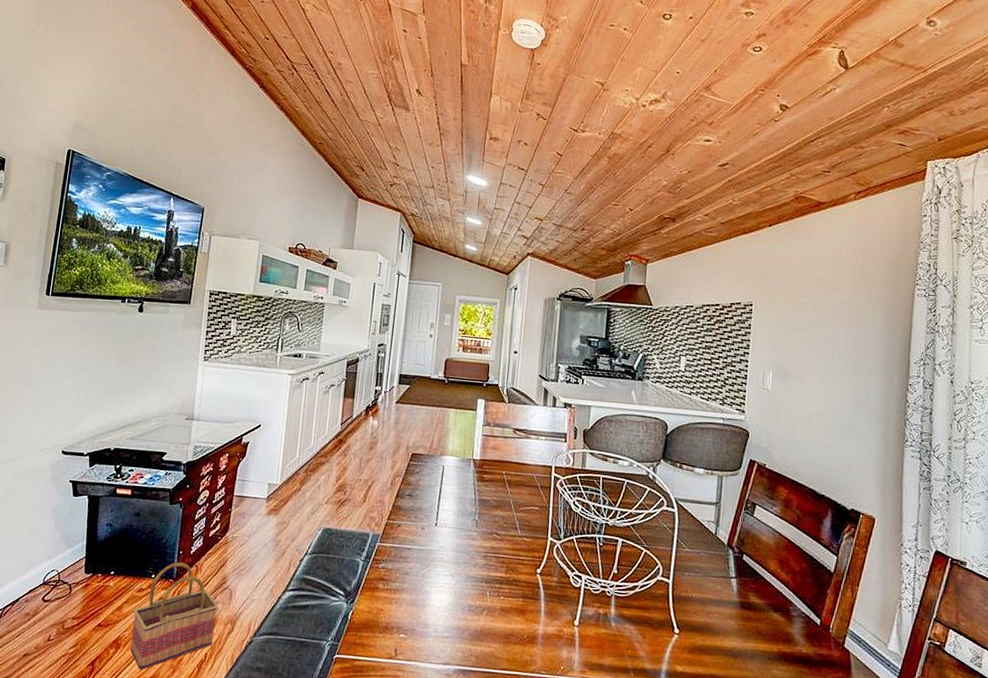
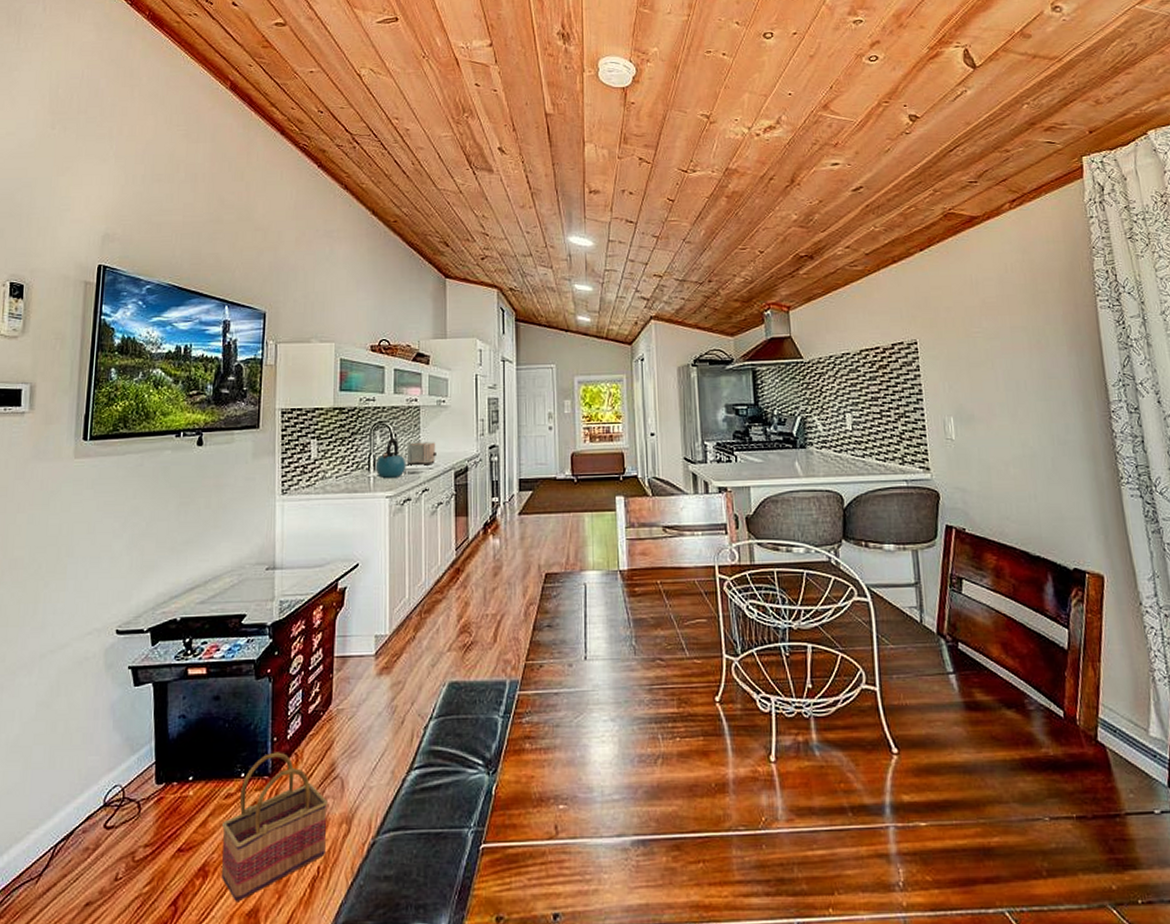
kettle: none [282,327,308,360] -> present [375,439,406,478]
toaster: none [308,332,335,353] -> present [406,442,436,466]

